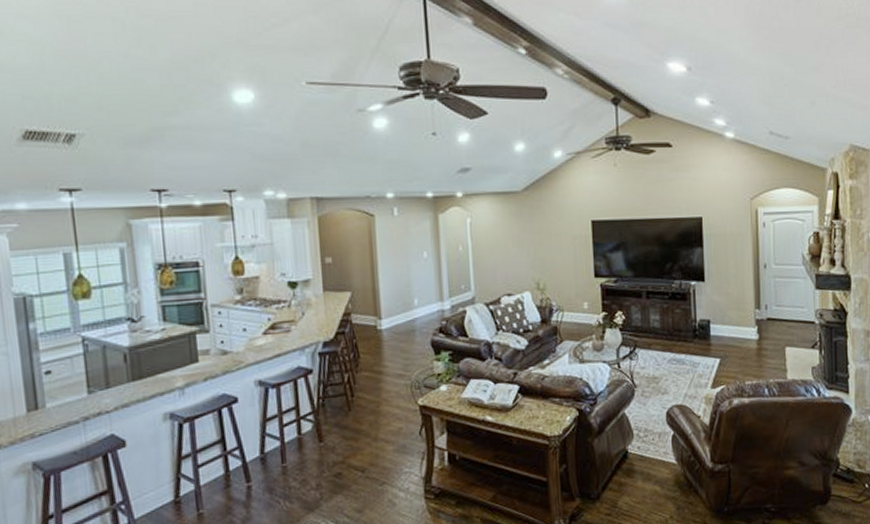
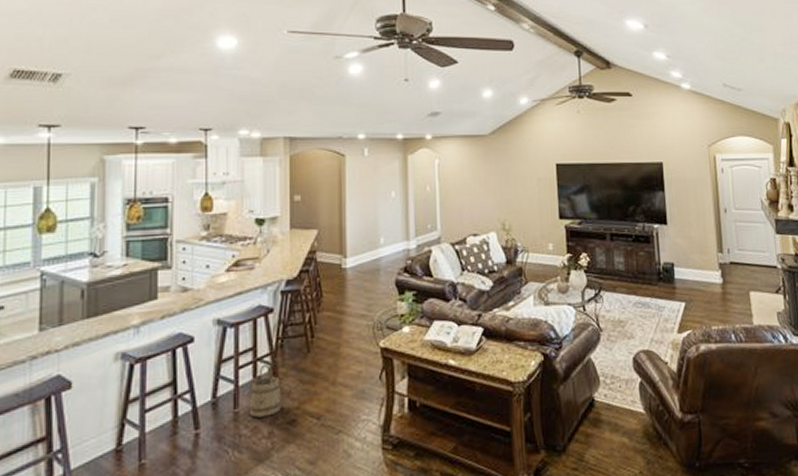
bucket: none [296,422,327,471] -> present [250,364,281,418]

